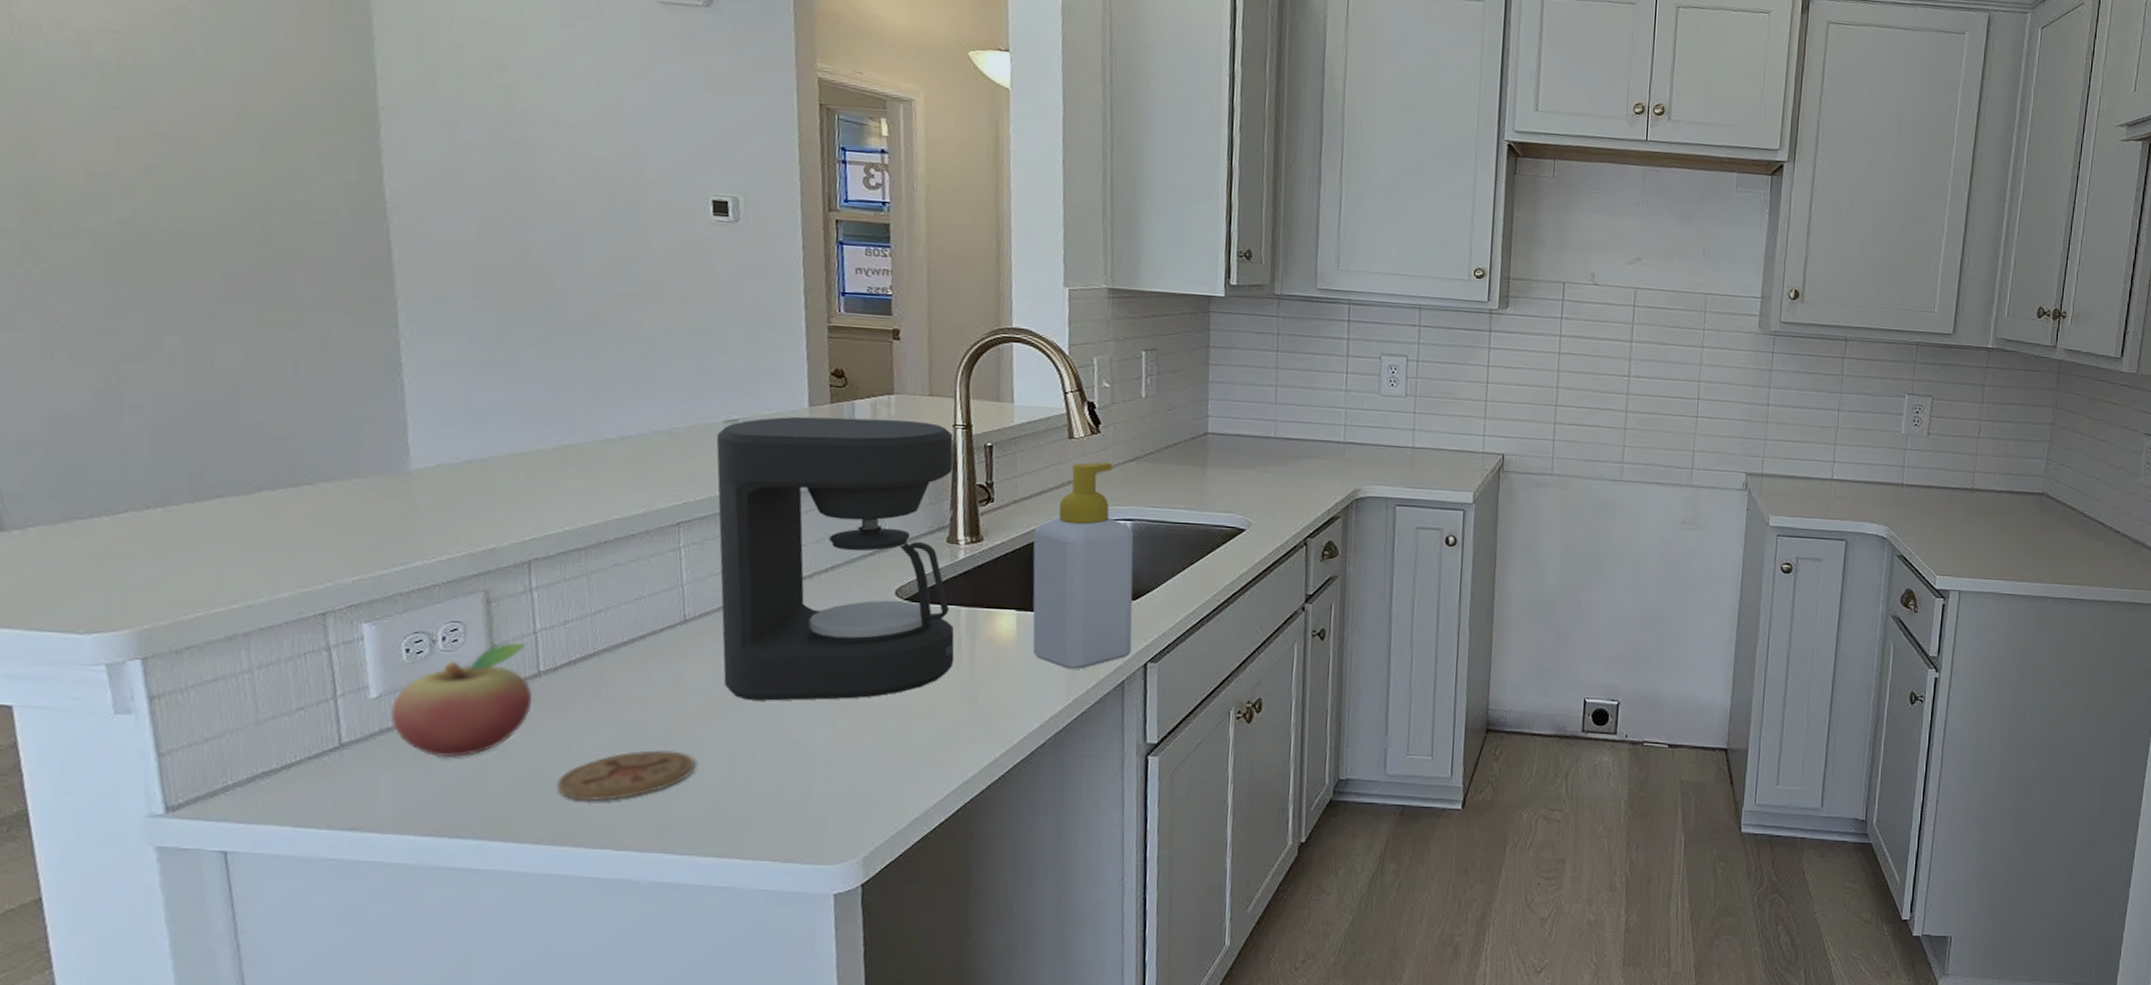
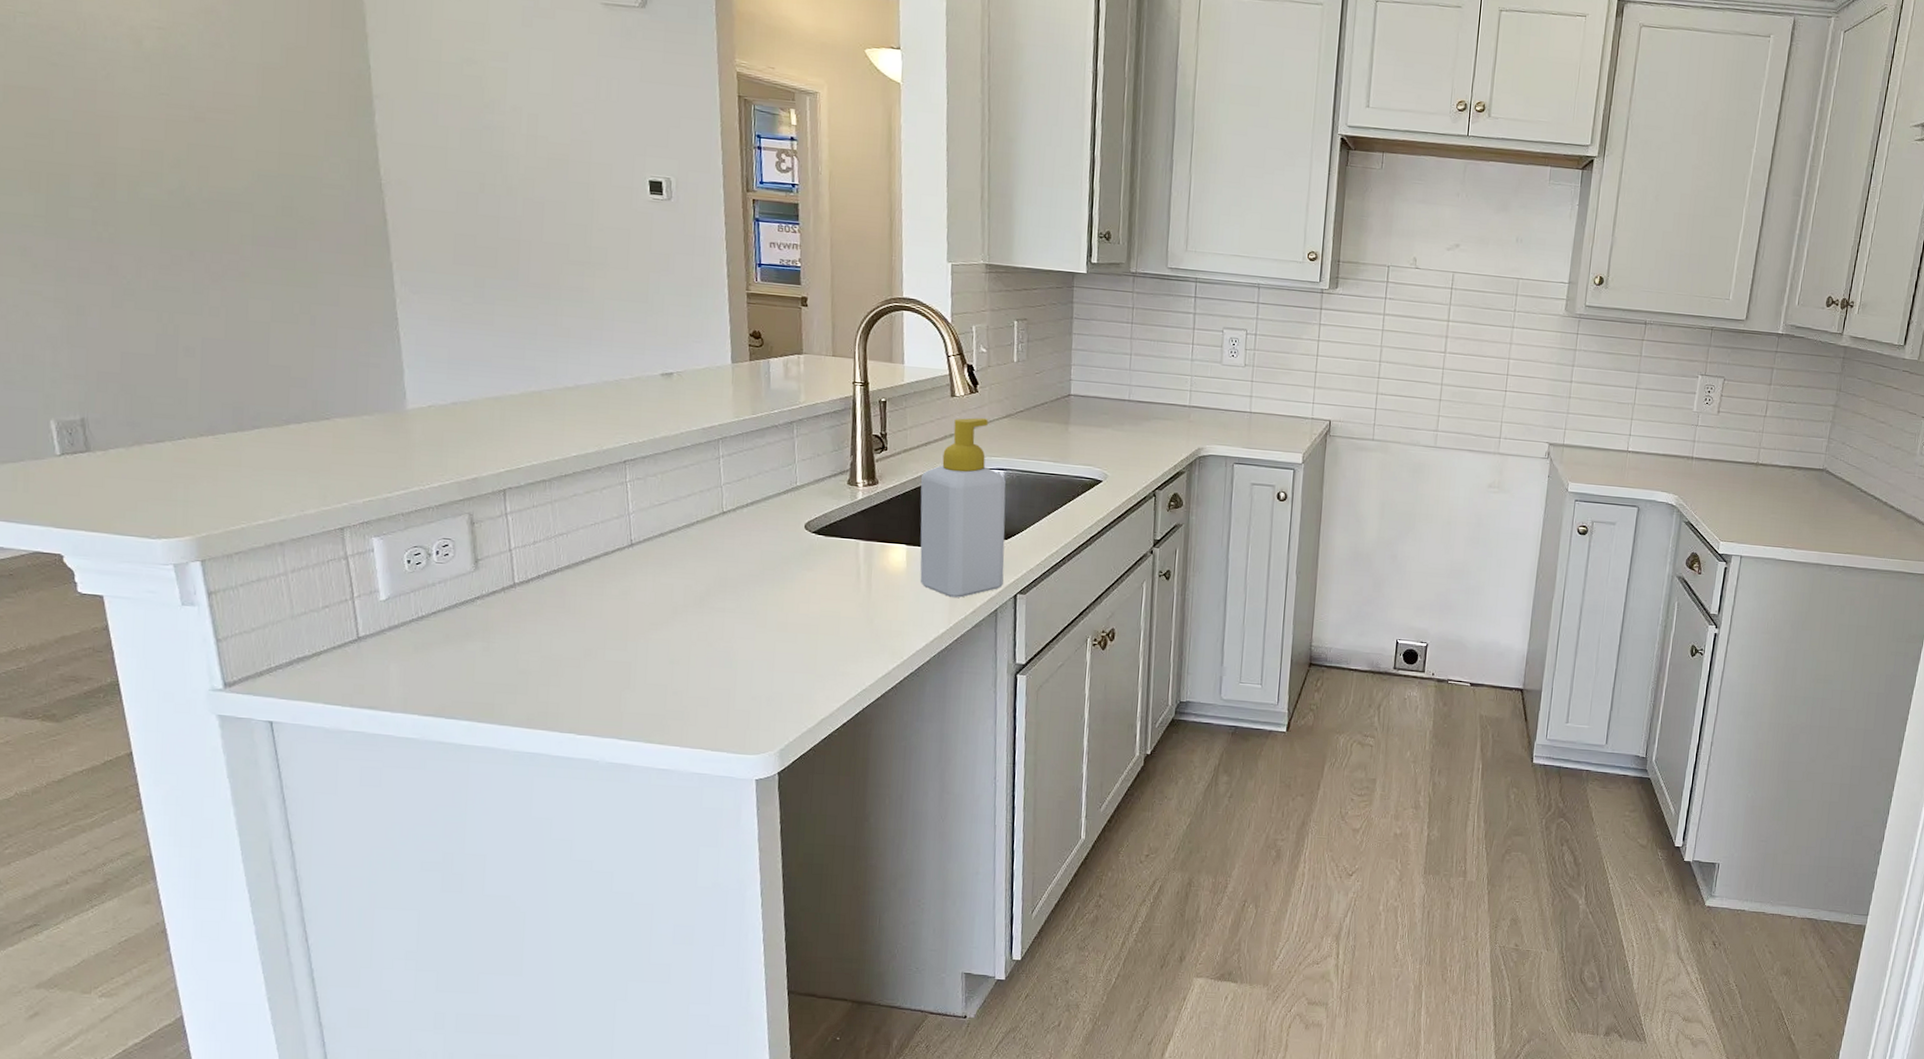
fruit: present [390,642,533,758] -> none [397,558,510,652]
coaster: present [556,750,696,802] -> none [530,652,642,694]
coffee maker: present [716,416,955,701] -> none [655,371,854,616]

